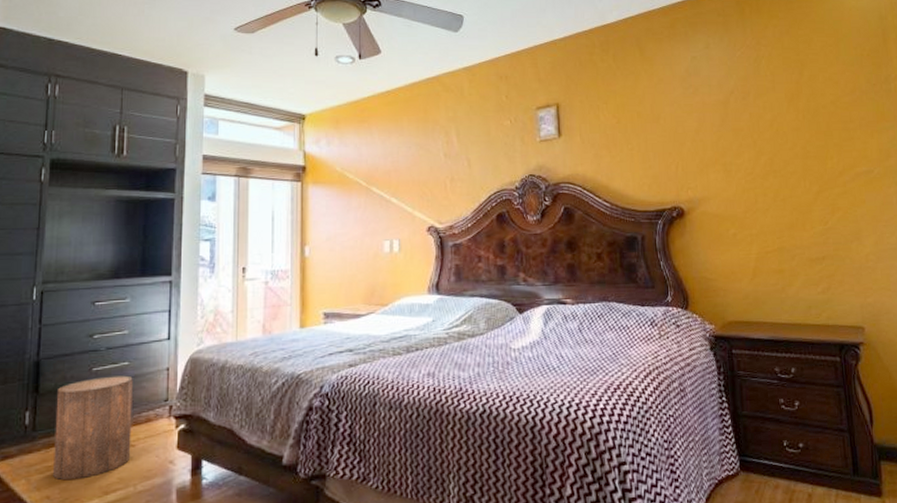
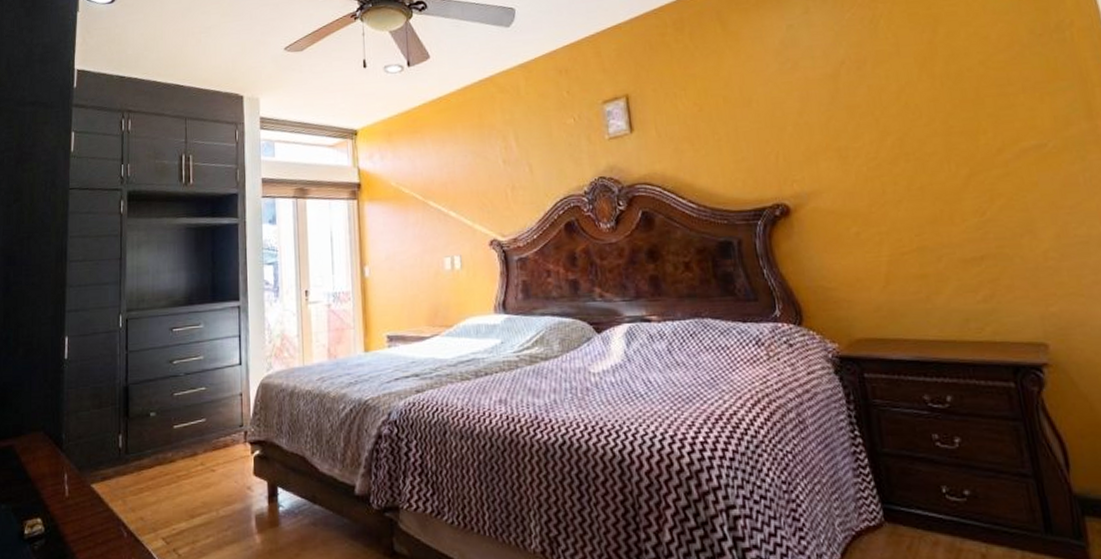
stool: present [53,375,133,481] -> none [144,400,212,503]

